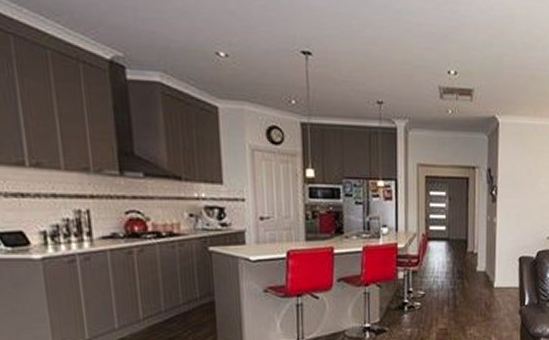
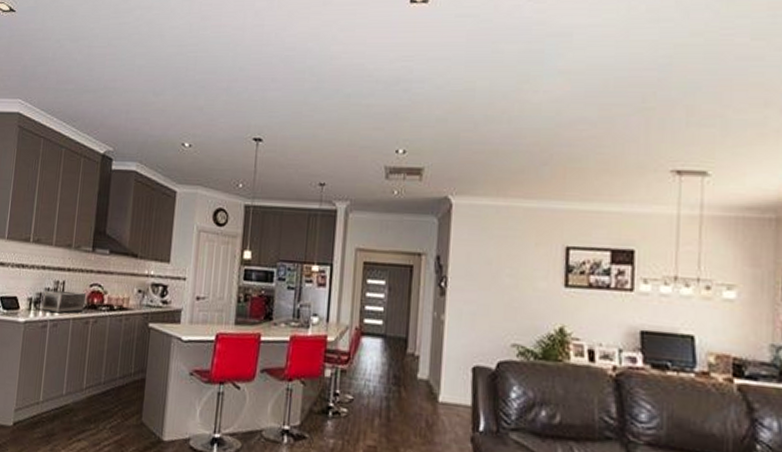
toaster: none [62,220,123,246] -> present [42,290,86,314]

